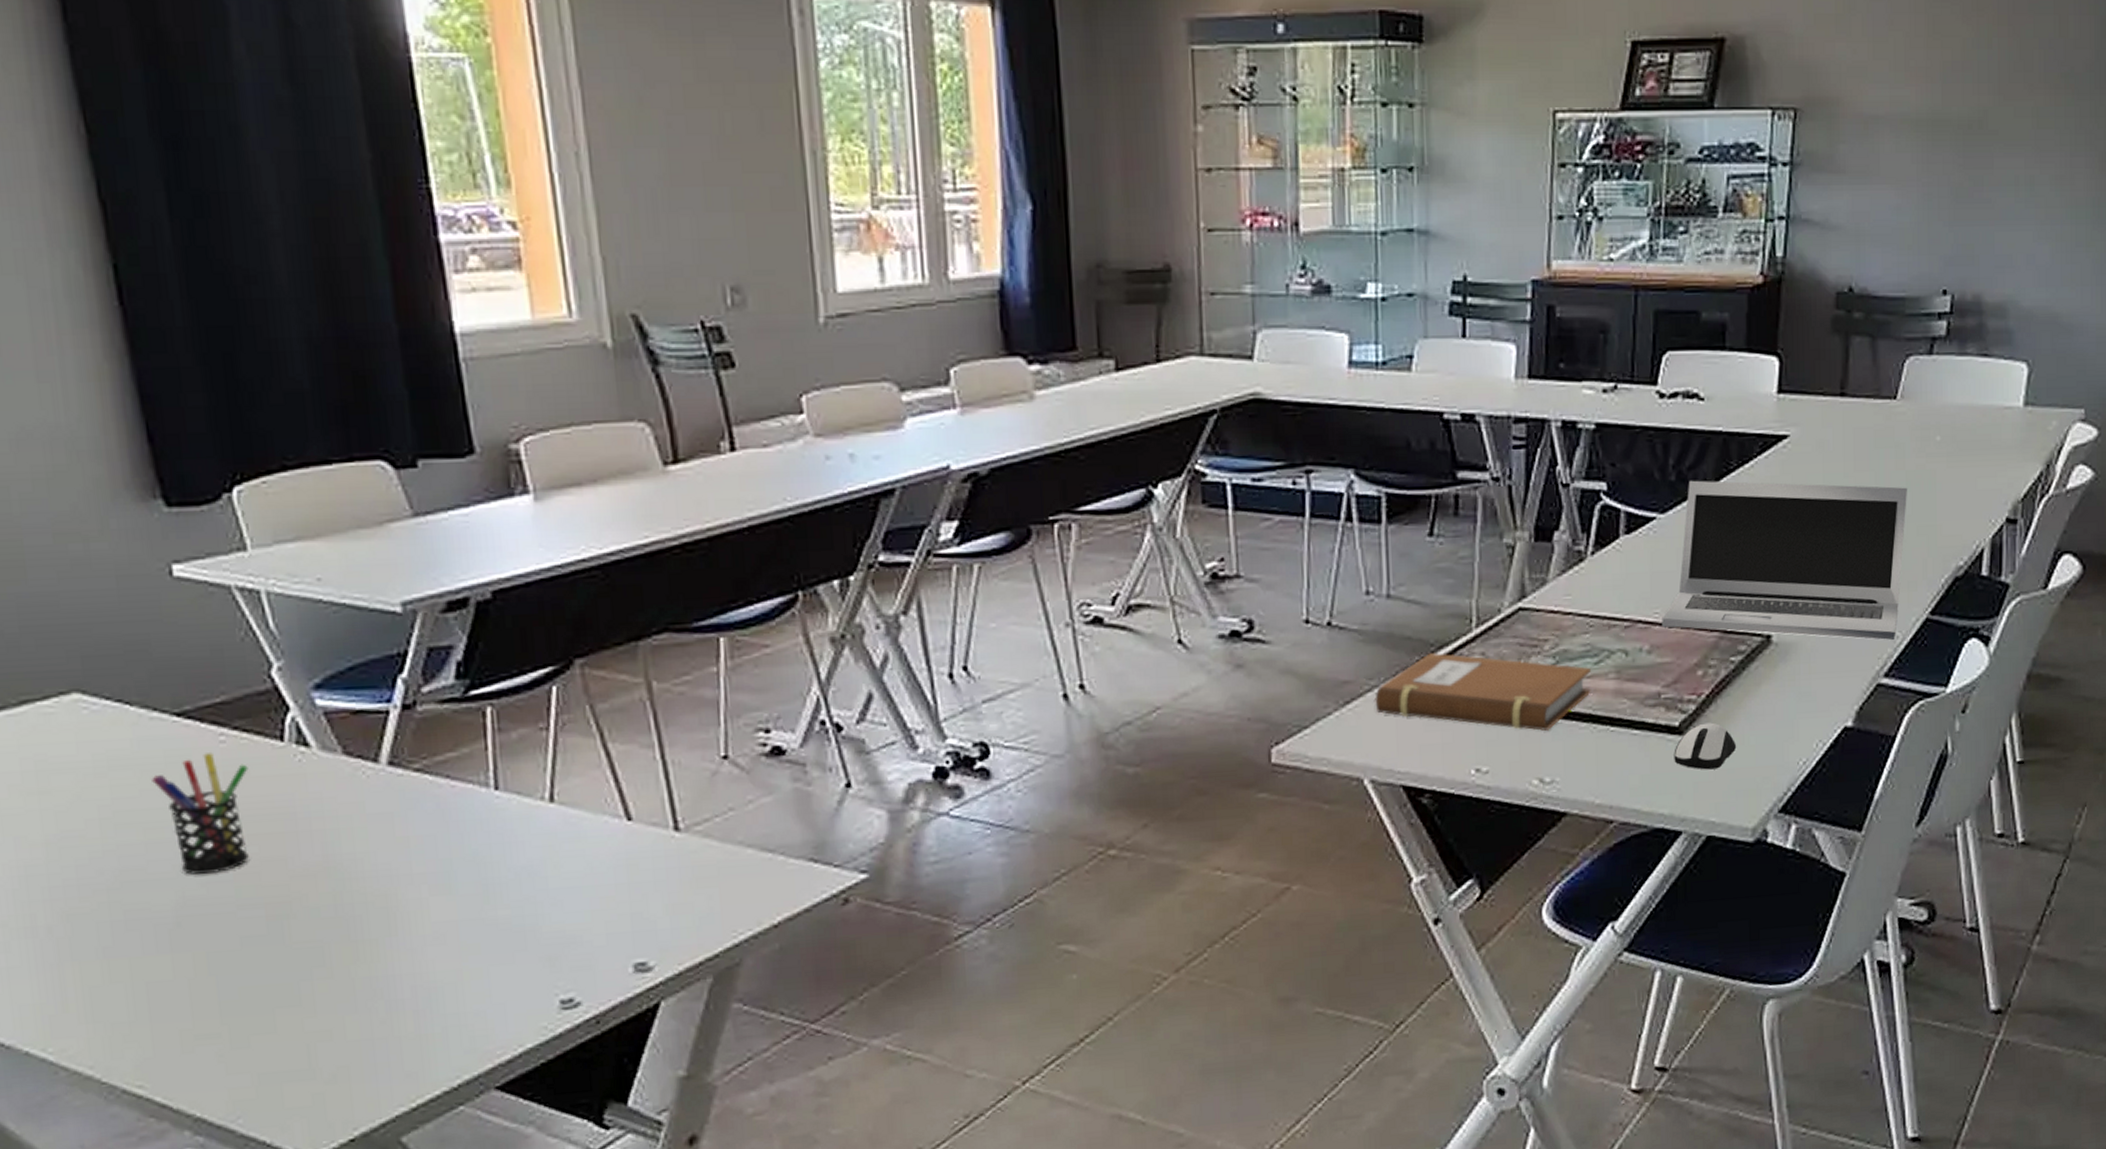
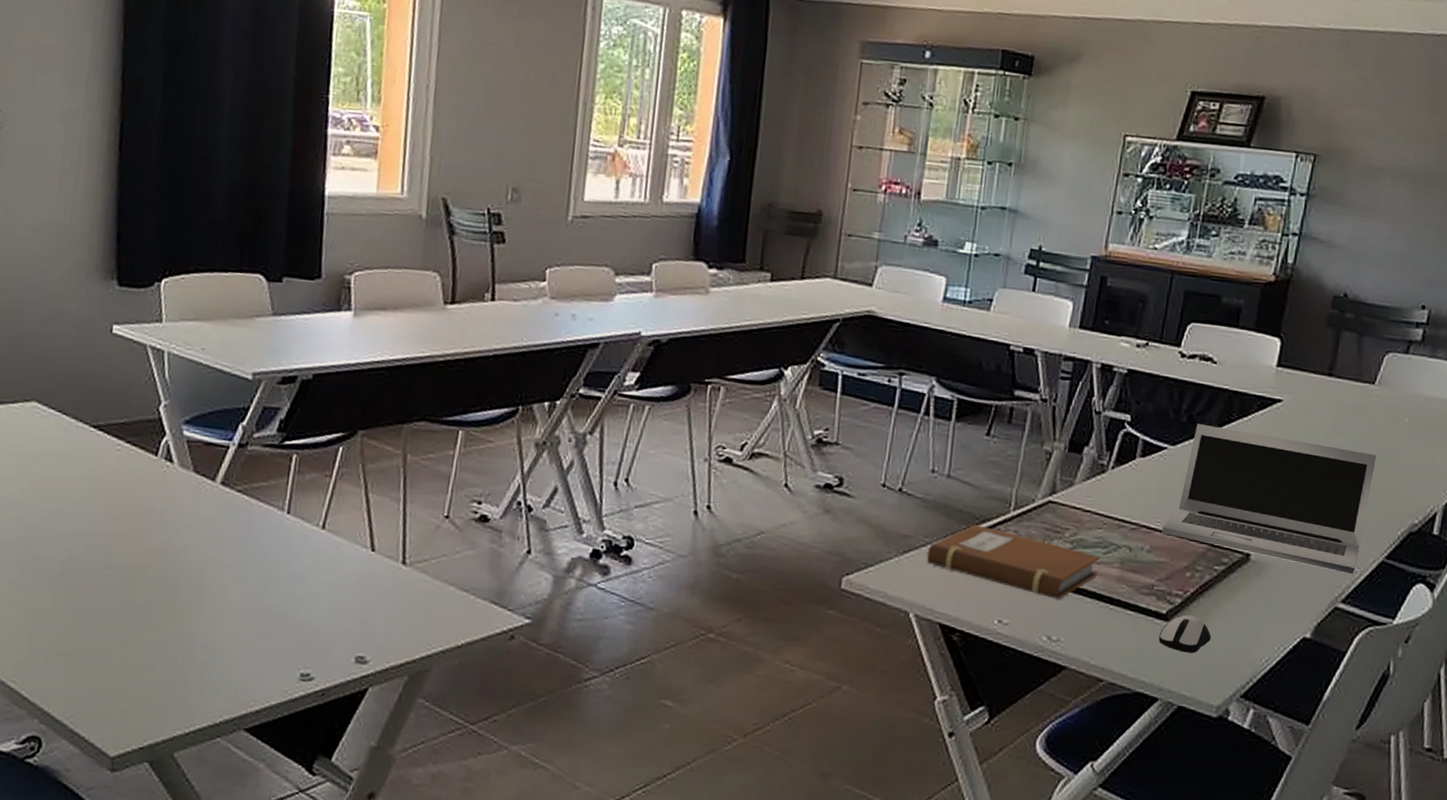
pen holder: present [151,753,249,874] -> none [68,456,131,540]

